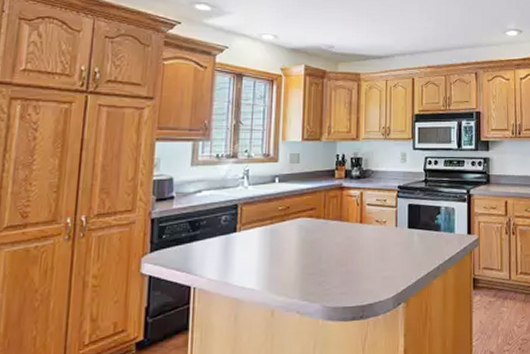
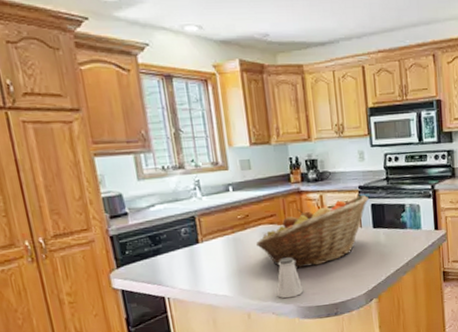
fruit basket: none [292,194,406,266] -> present [256,194,369,269]
saltshaker: none [304,253,332,297] -> present [276,257,304,299]

